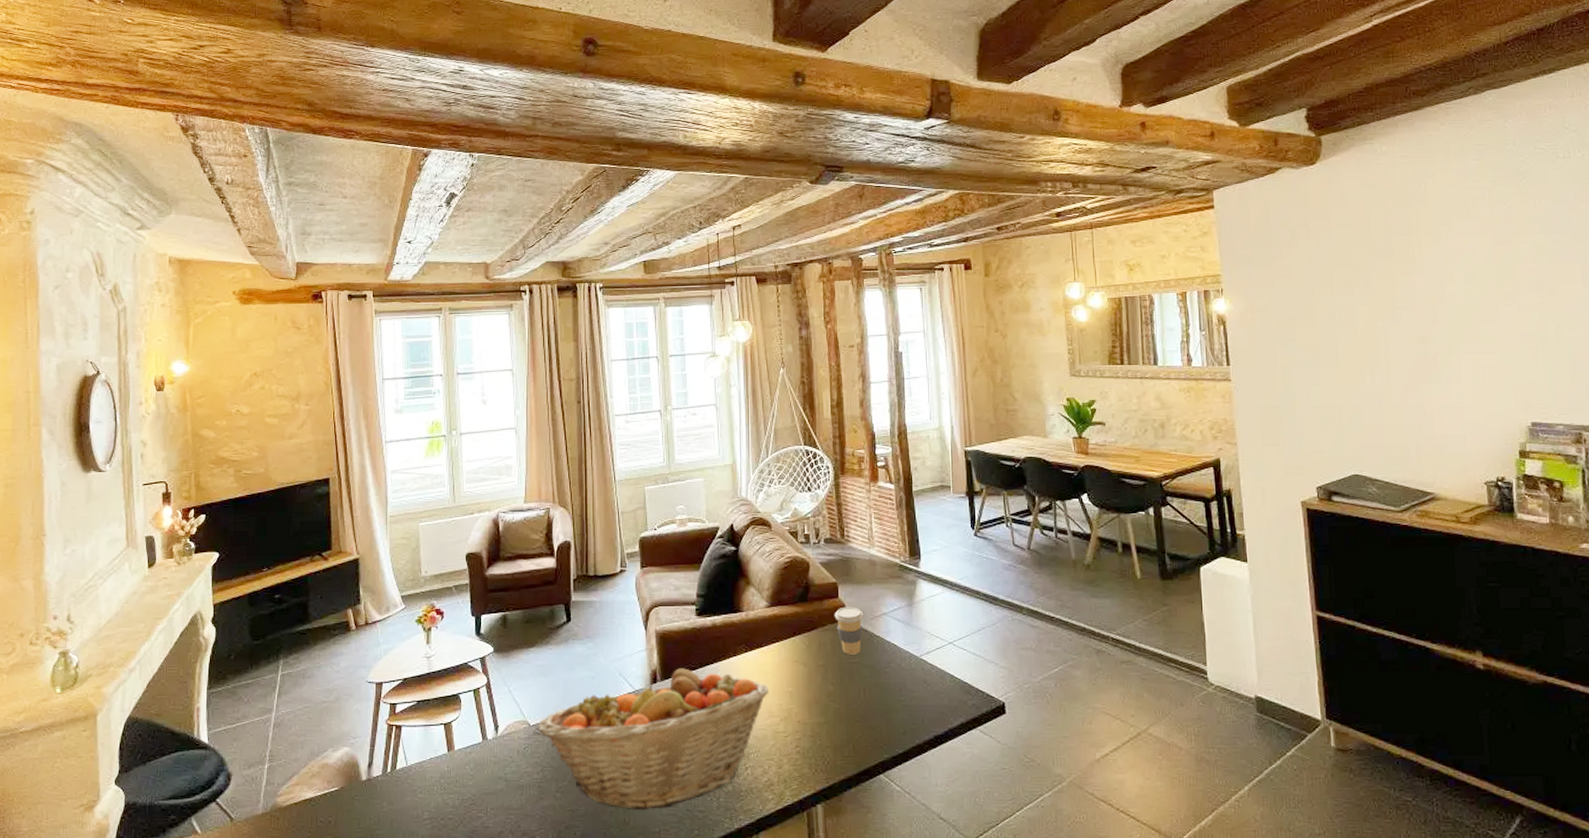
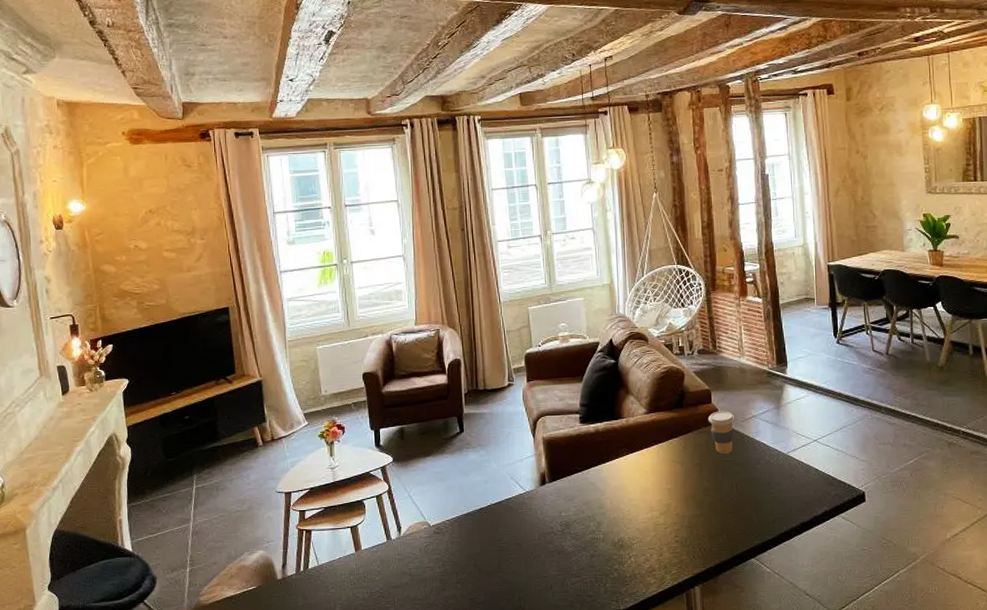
fruit basket: present [538,668,770,811] -> none [438,470,650,597]

